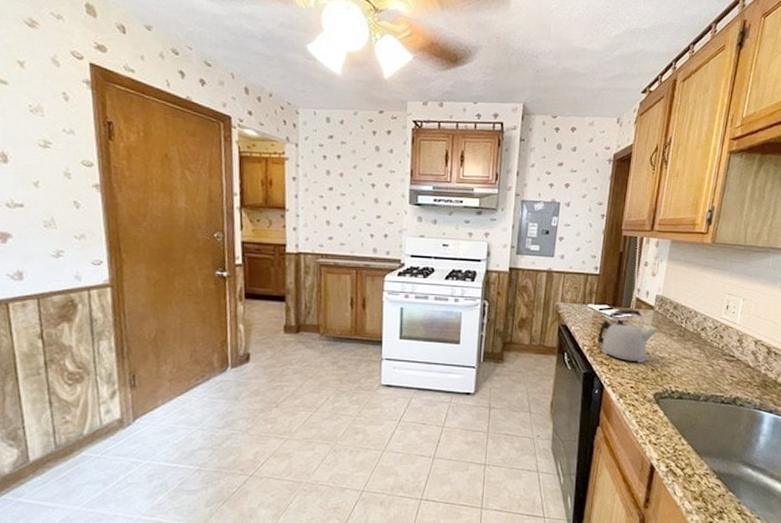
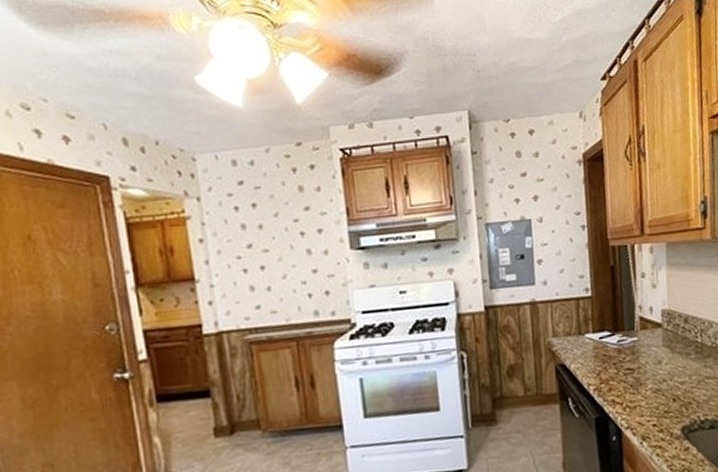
kettle: present [596,310,659,363] -> none [603,331,672,395]

